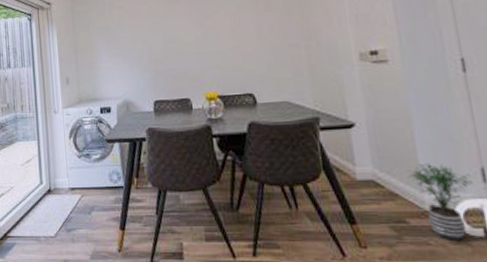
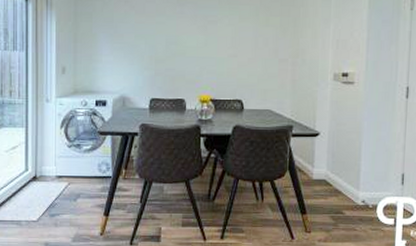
potted plant: present [406,163,474,242] -> none [350,168,395,228]

